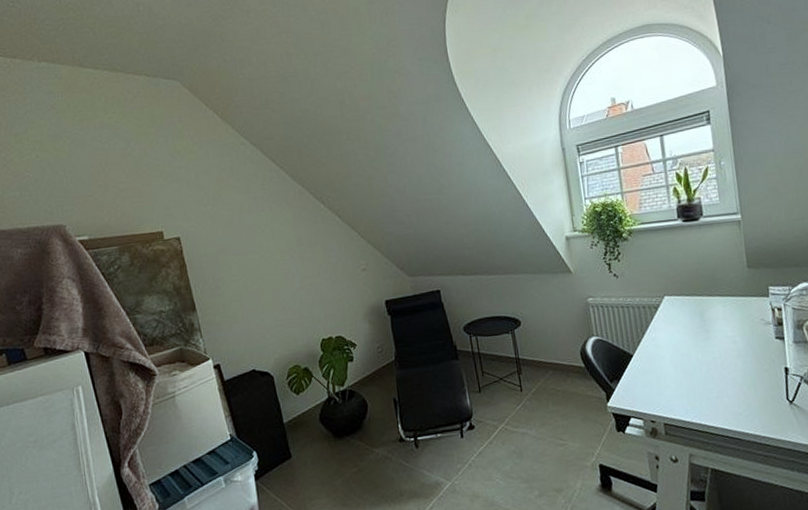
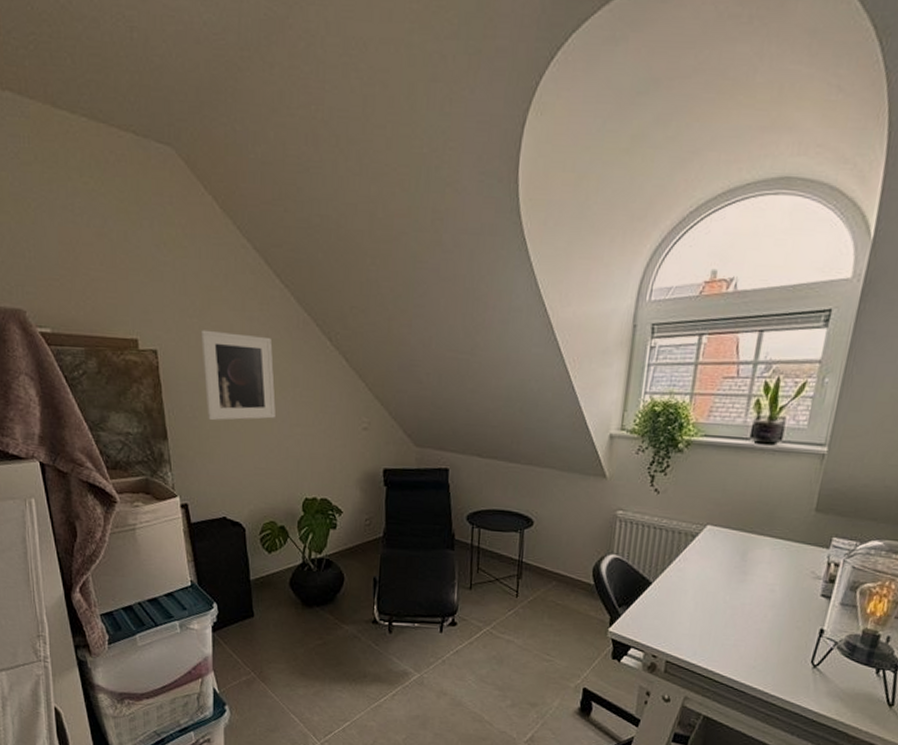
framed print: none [215,210,287,288] -> present [200,329,276,421]

